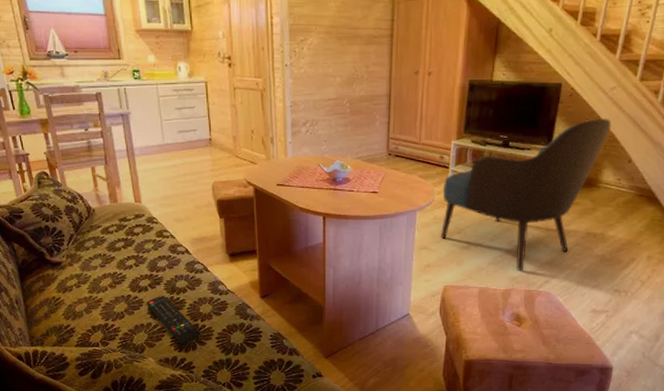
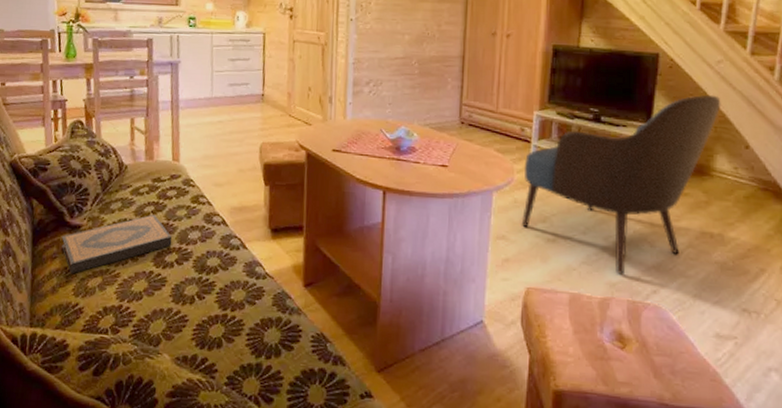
hardback book: none [45,248,144,302] -> present [61,214,172,274]
remote control: present [146,295,201,345] -> none [169,274,229,340]

